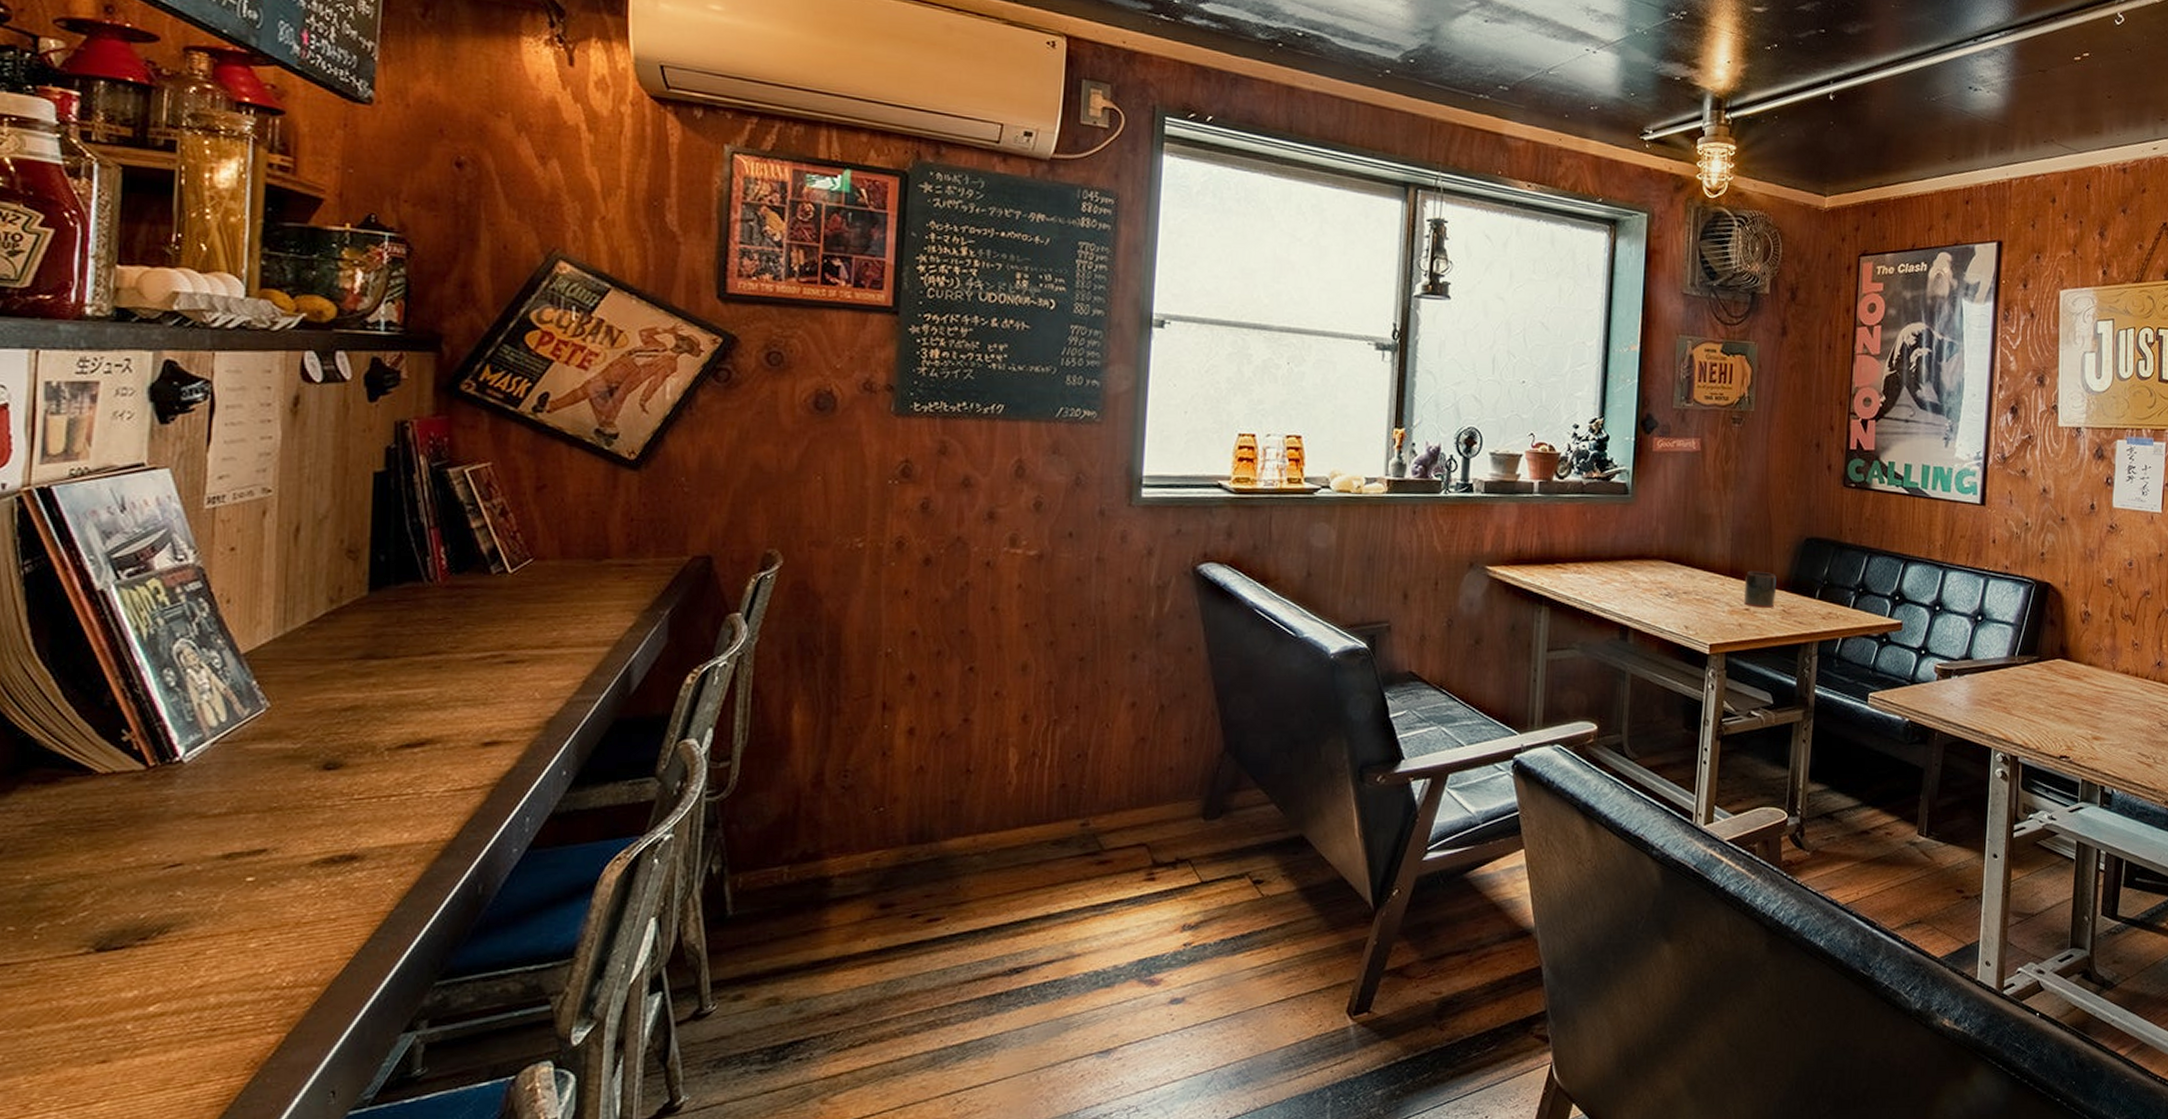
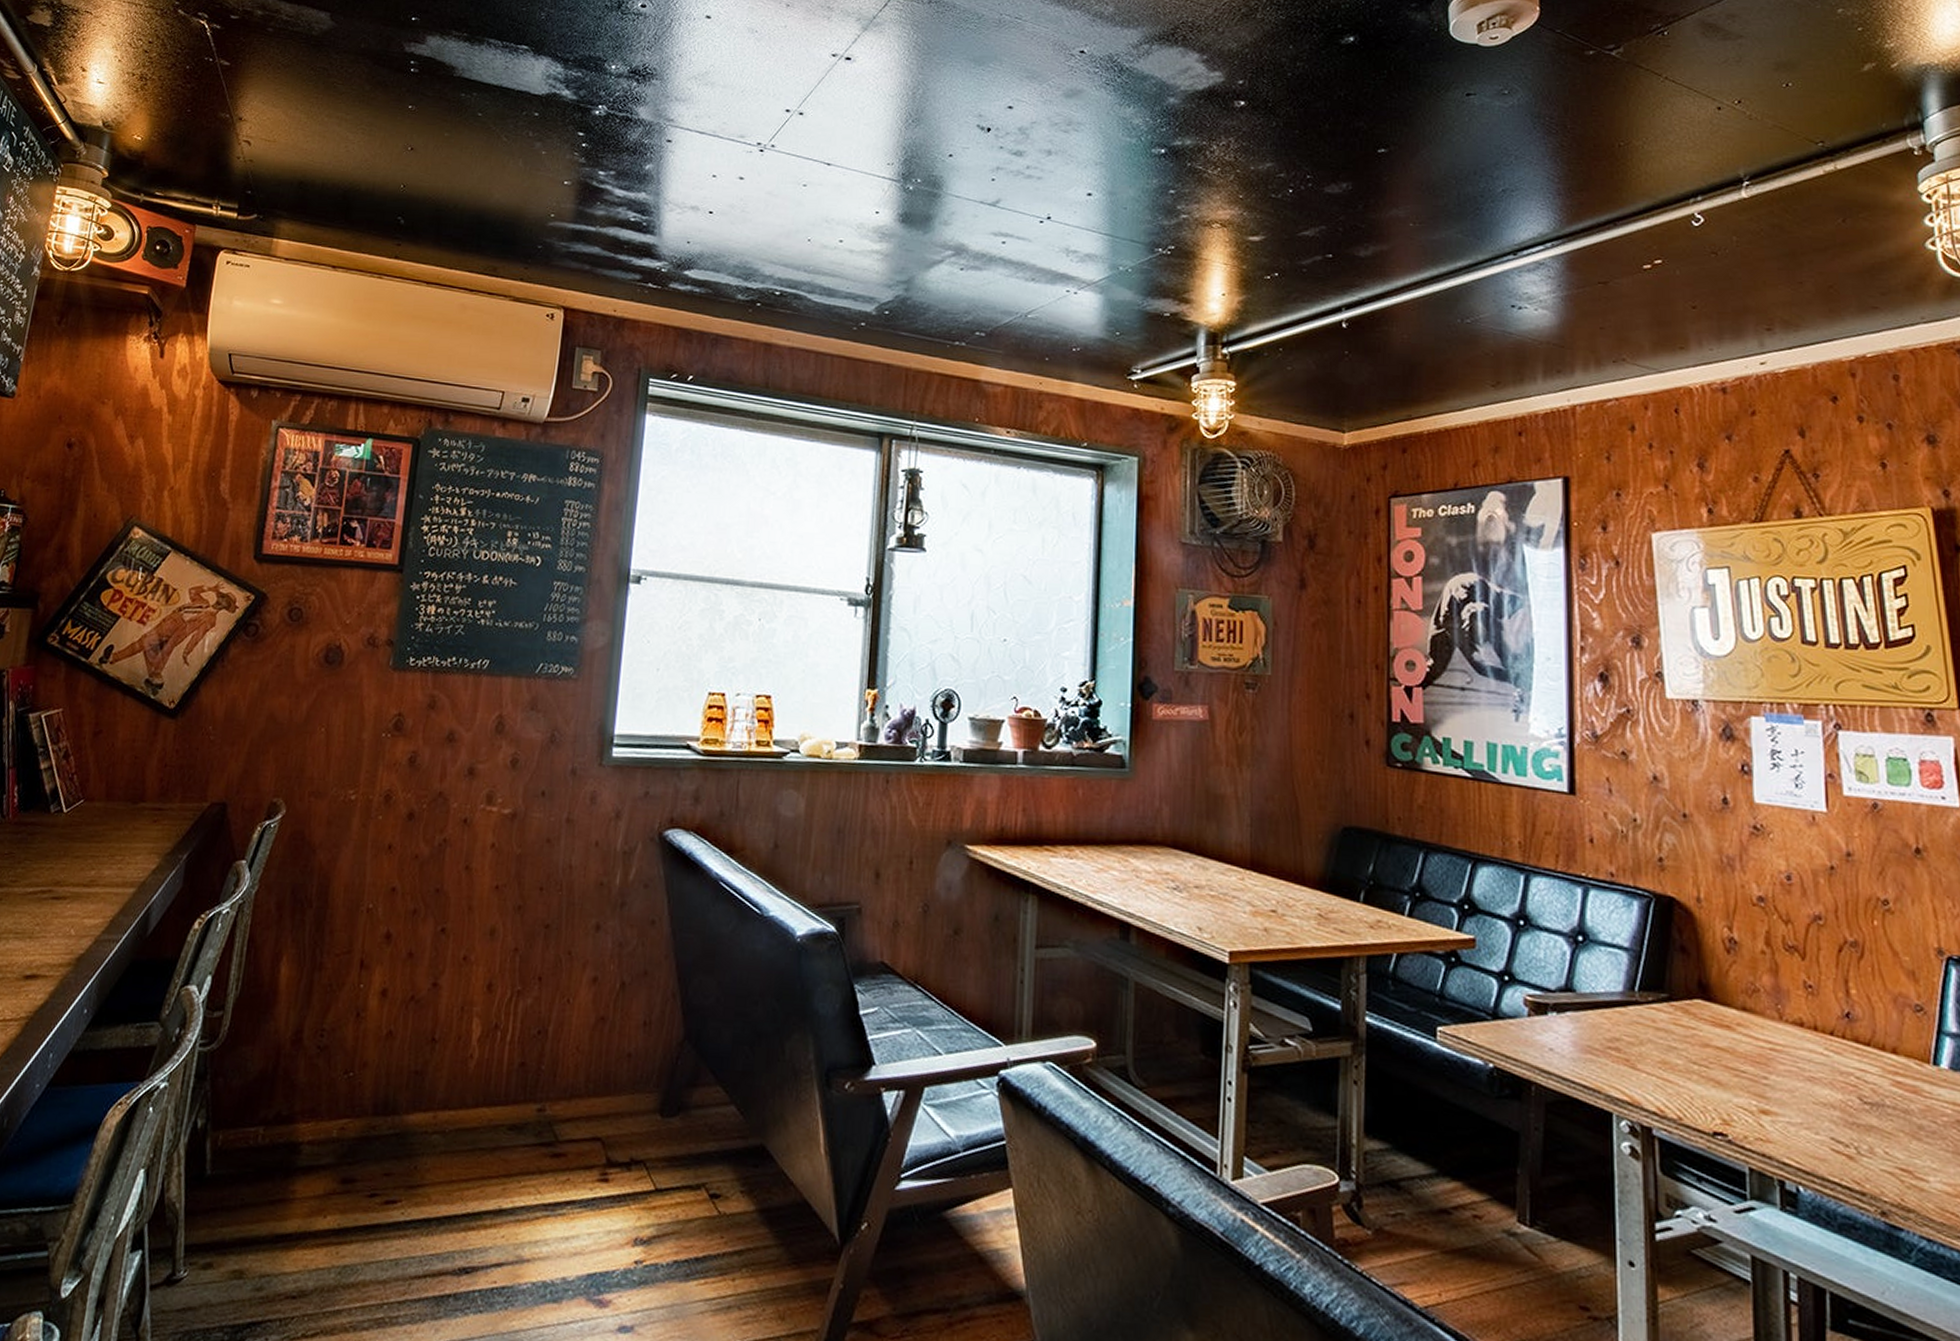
mug: present [1743,572,1777,608] -> none [1268,865,1309,911]

